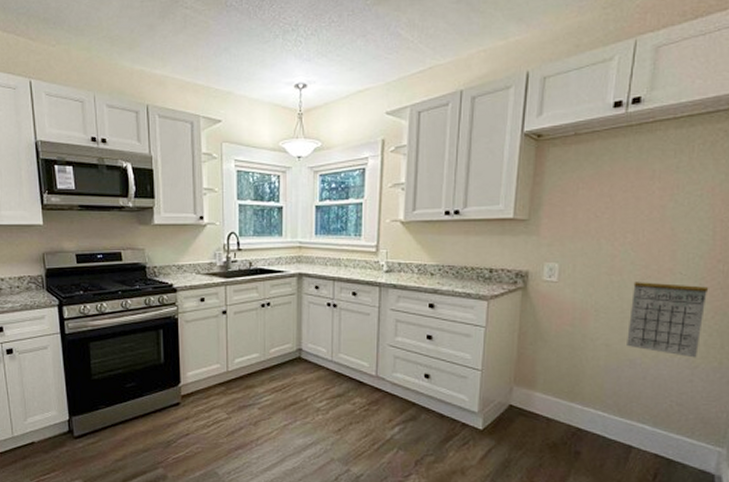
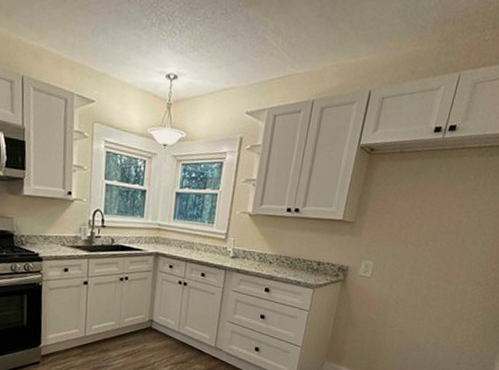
calendar: present [627,273,709,358] -> none [415,277,483,346]

